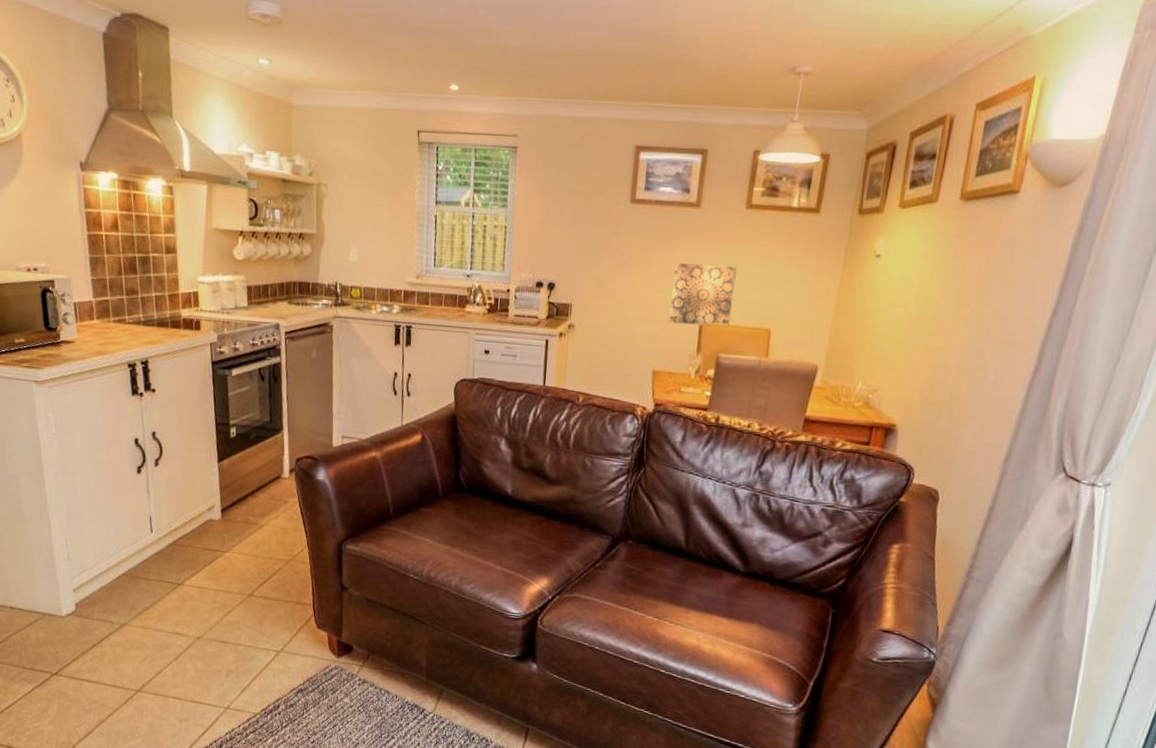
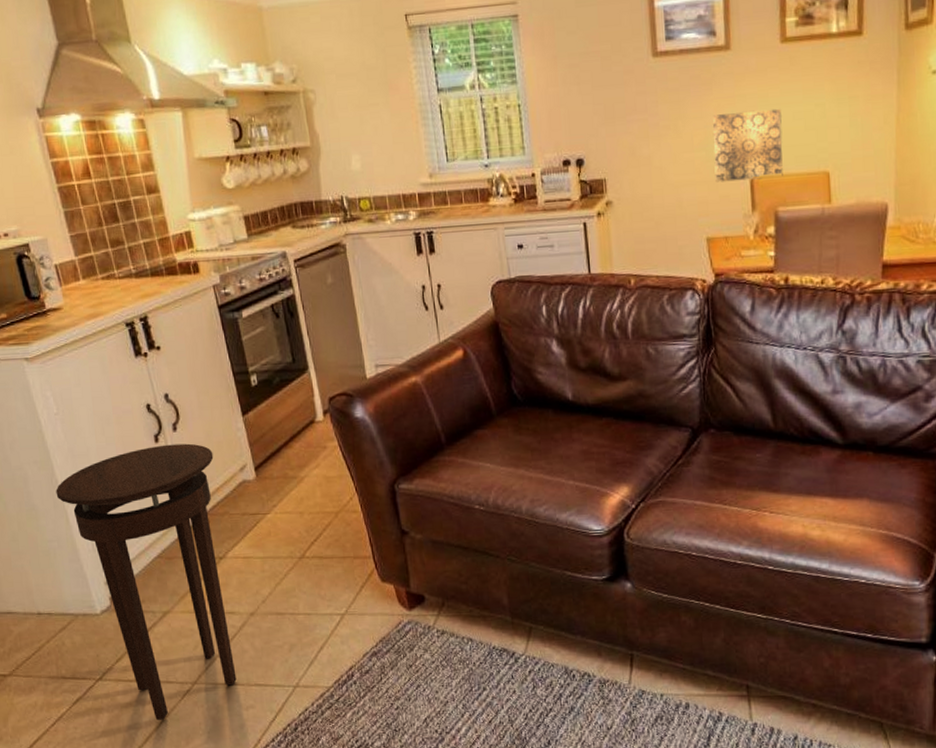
stool: none [43,476,187,720] -> present [56,443,237,721]

